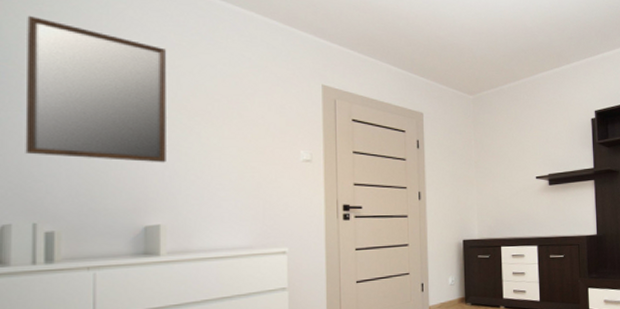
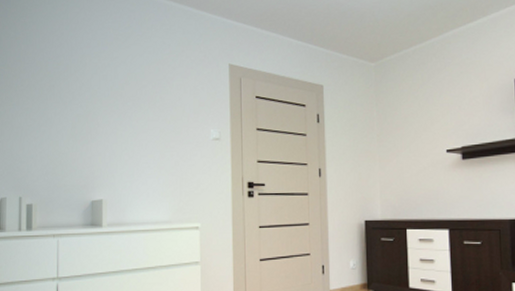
home mirror: present [25,16,166,163] -> none [15,27,107,145]

